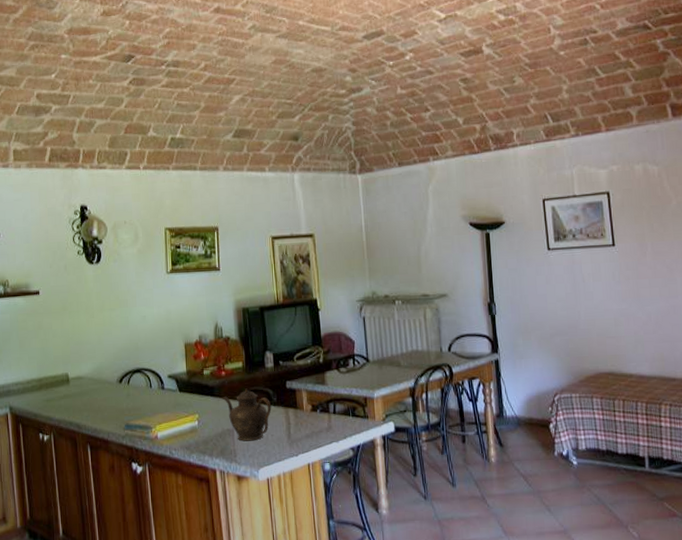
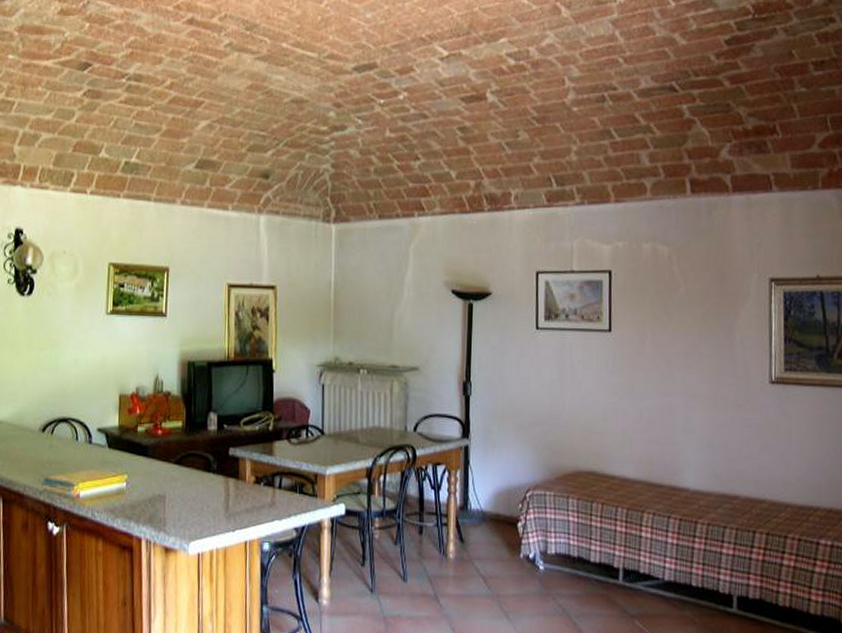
teapot: present [221,388,272,442] -> none [155,451,210,510]

